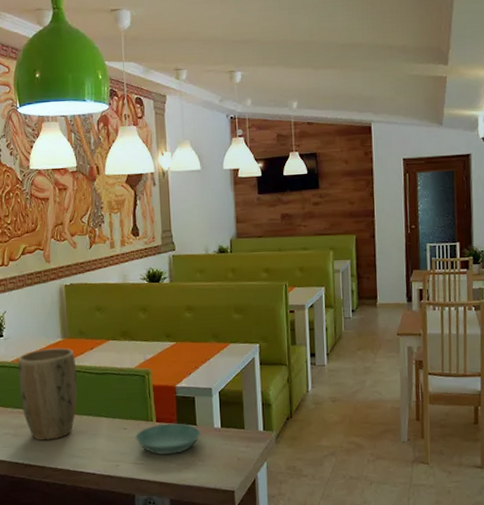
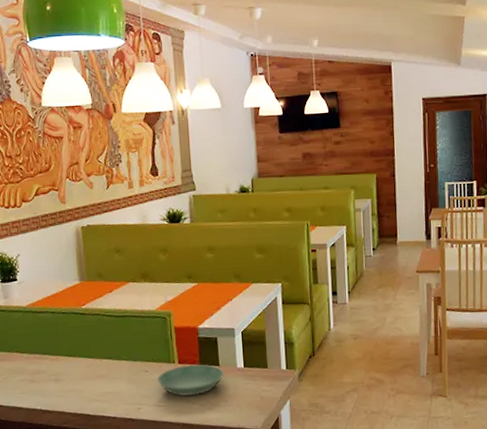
plant pot: present [17,348,78,441] -> none [32,291,97,386]

